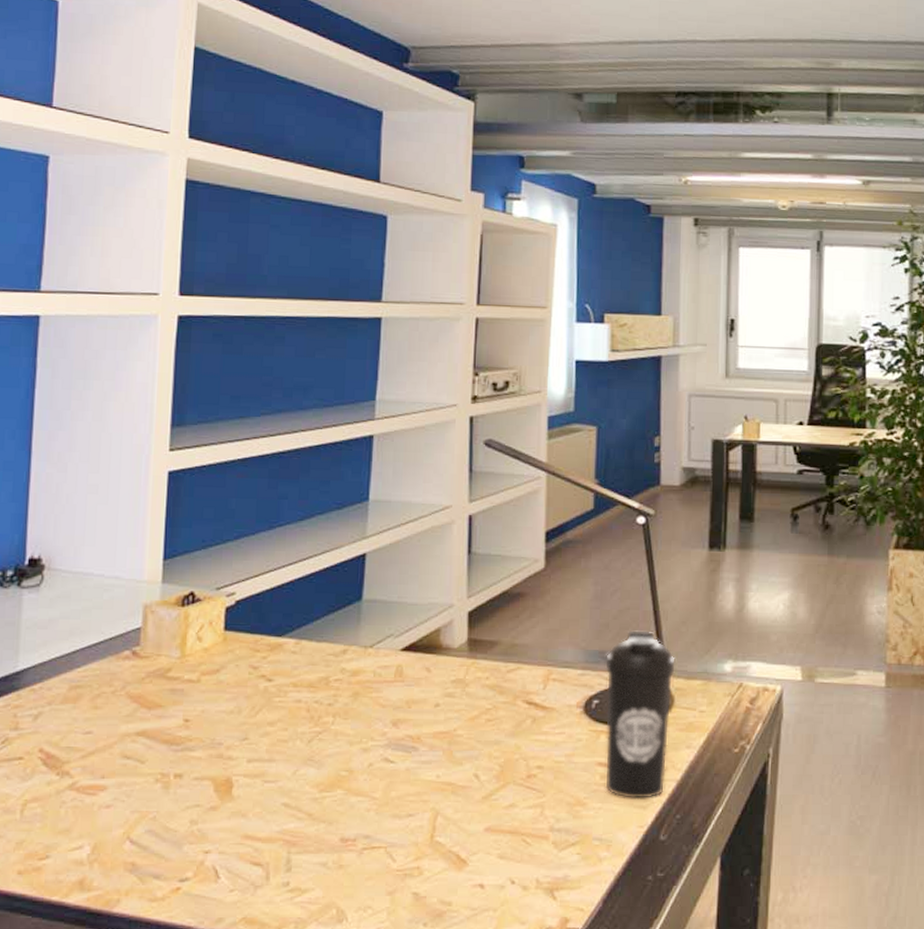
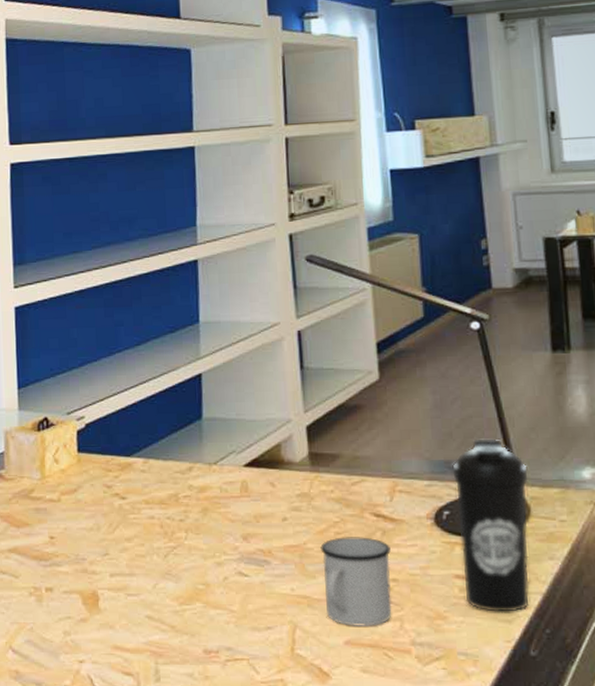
mug: none [469,724,539,813] -> present [320,537,392,626]

